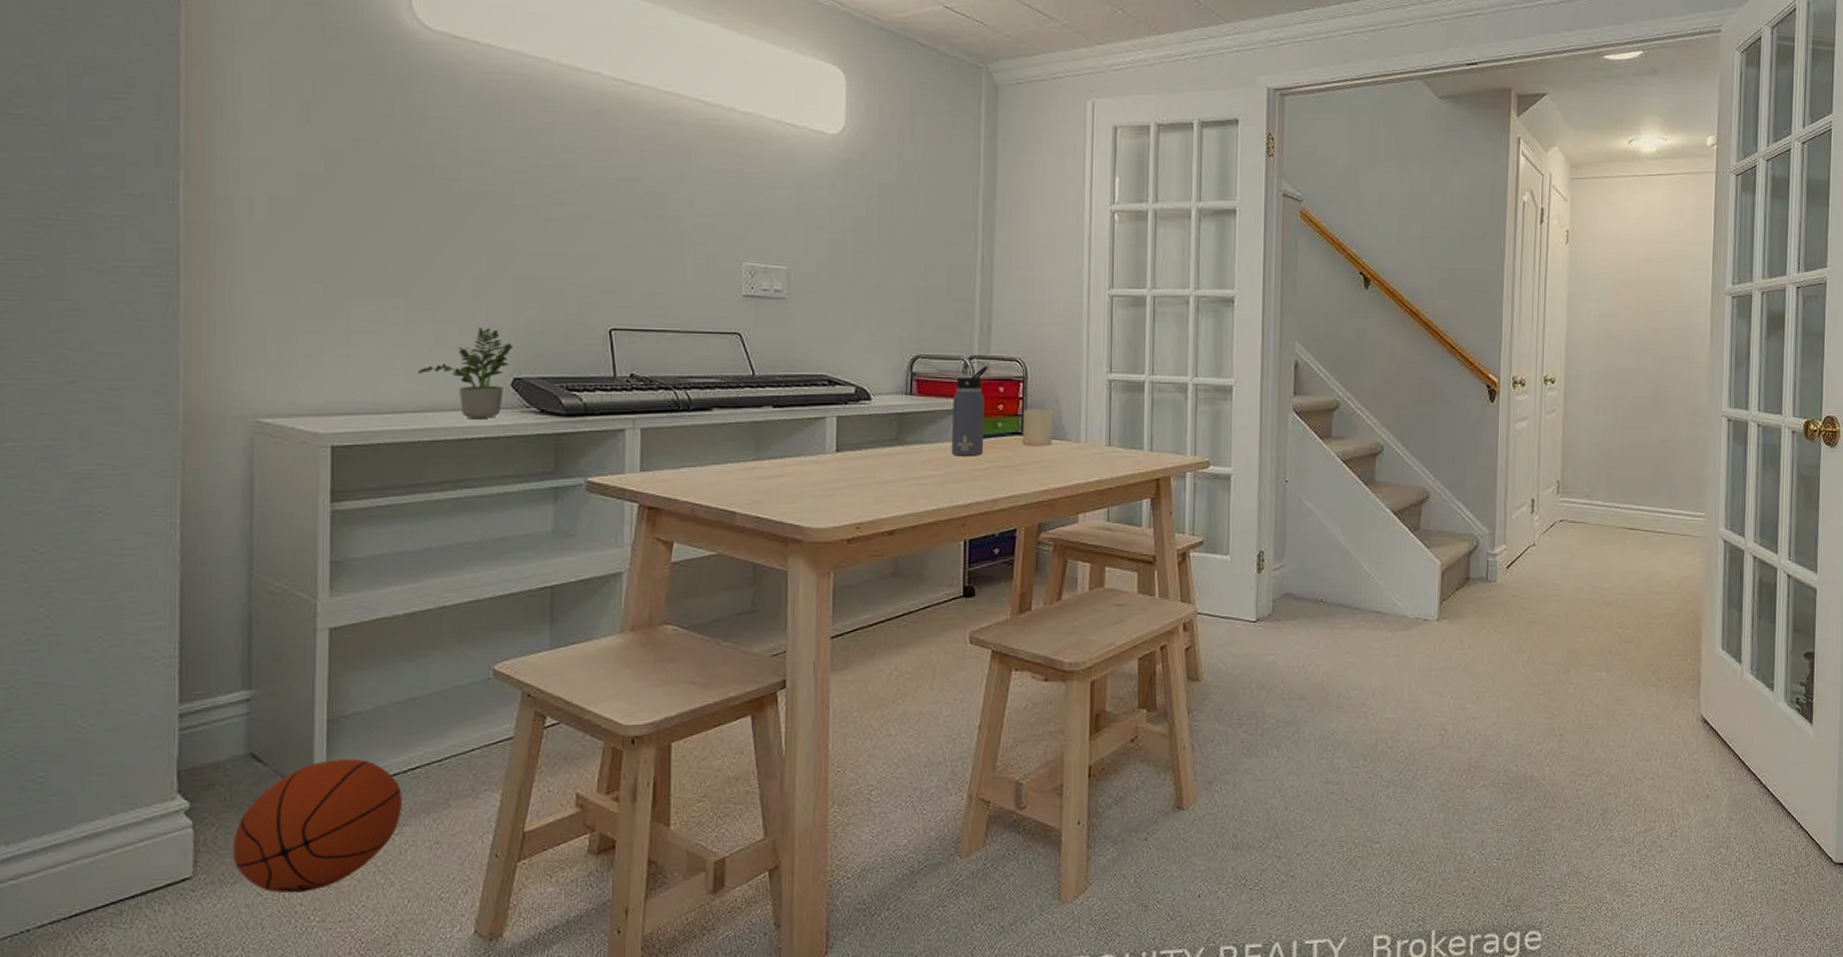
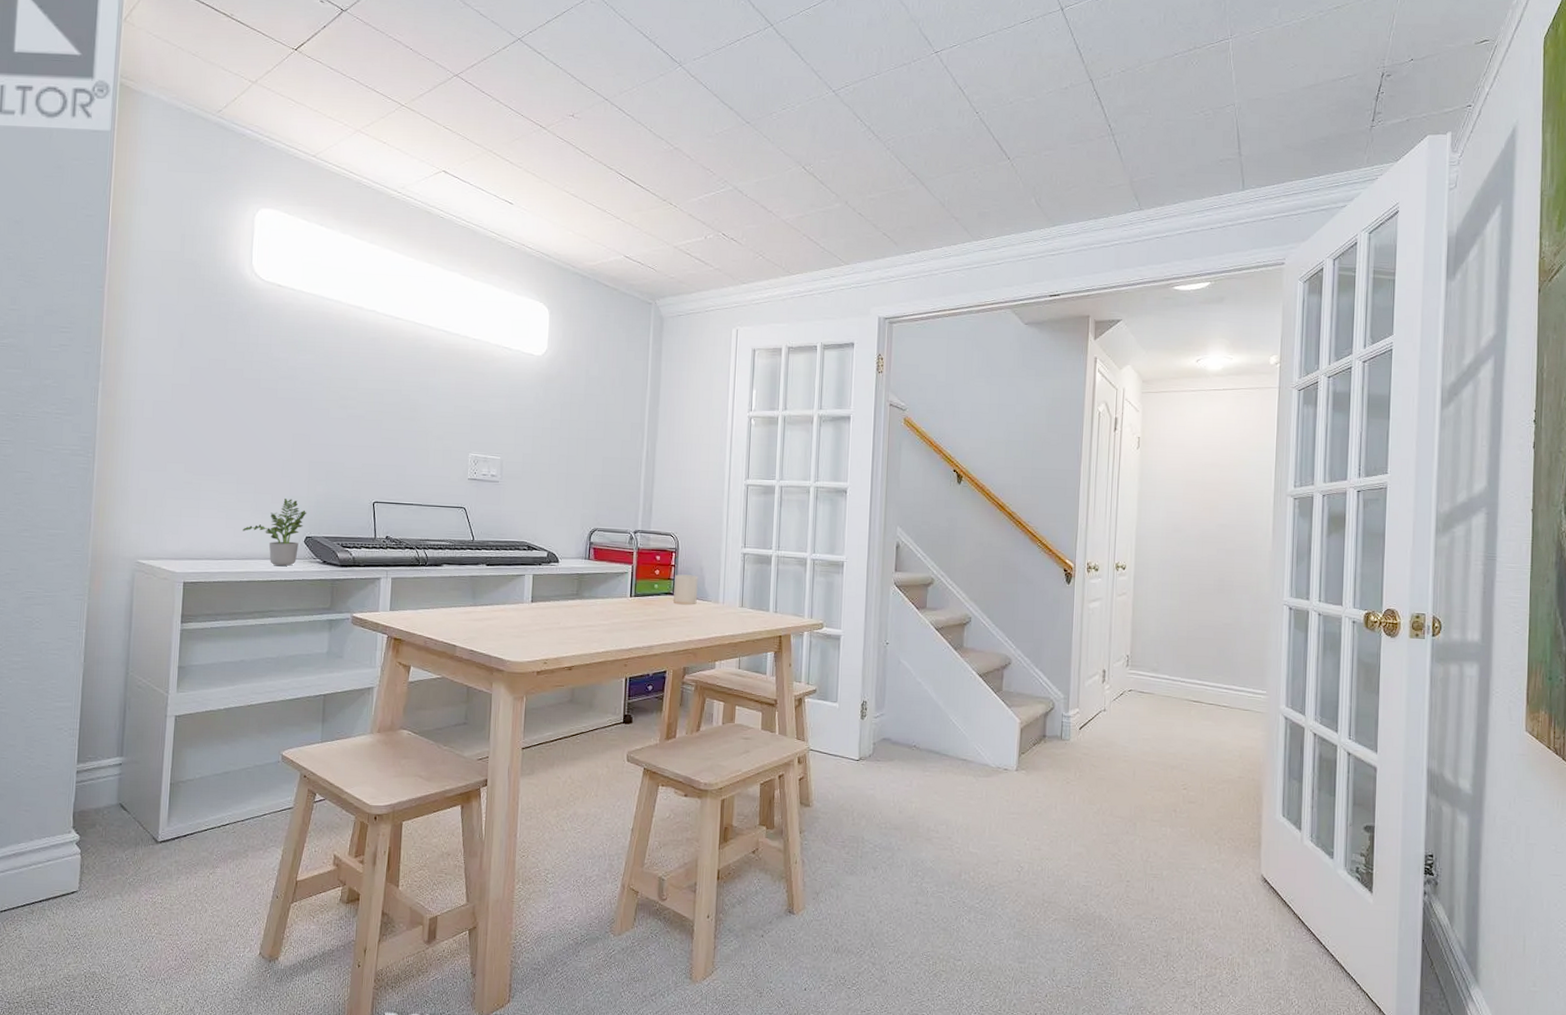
basketball: present [233,759,402,894] -> none [104,813,216,911]
water bottle: present [952,365,988,457] -> none [618,538,649,611]

